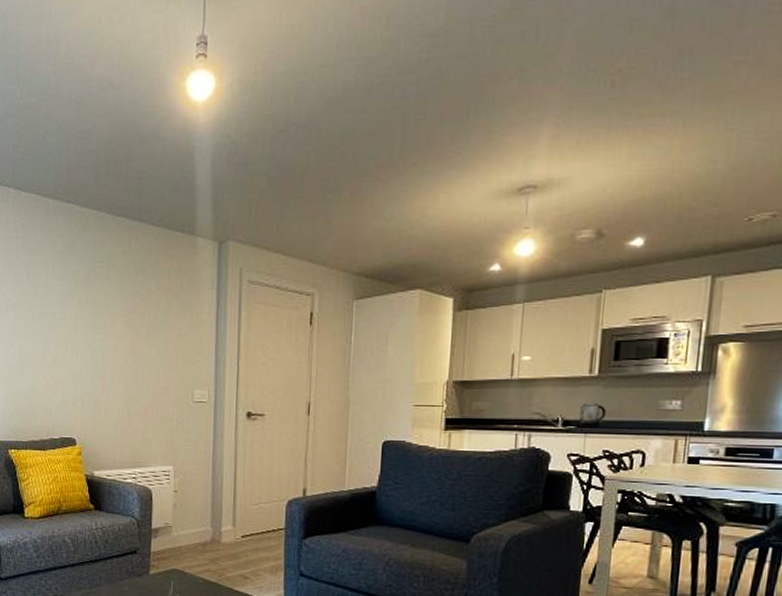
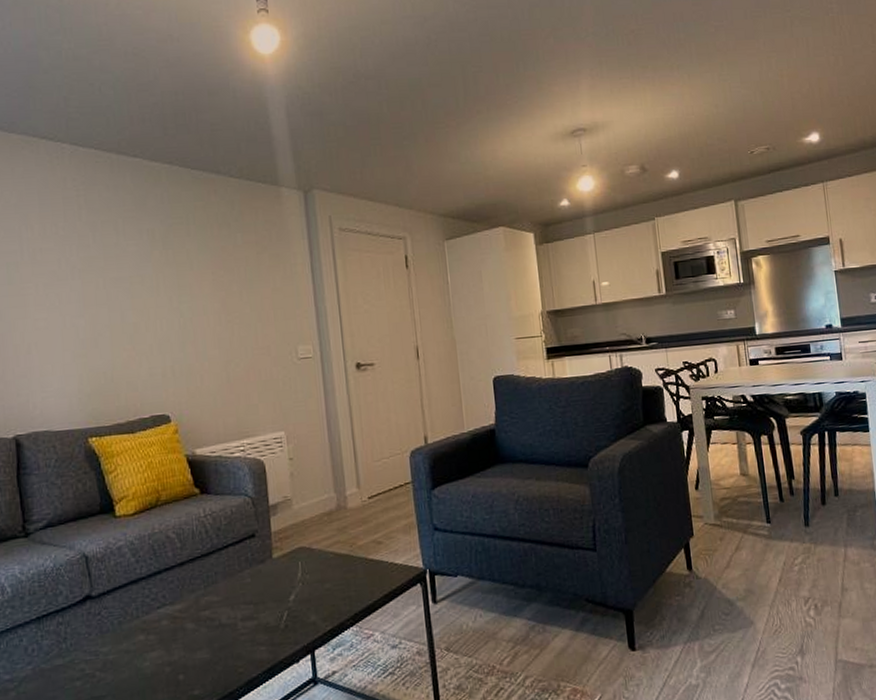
kettle: present [579,402,606,428] -> none [658,319,679,343]

